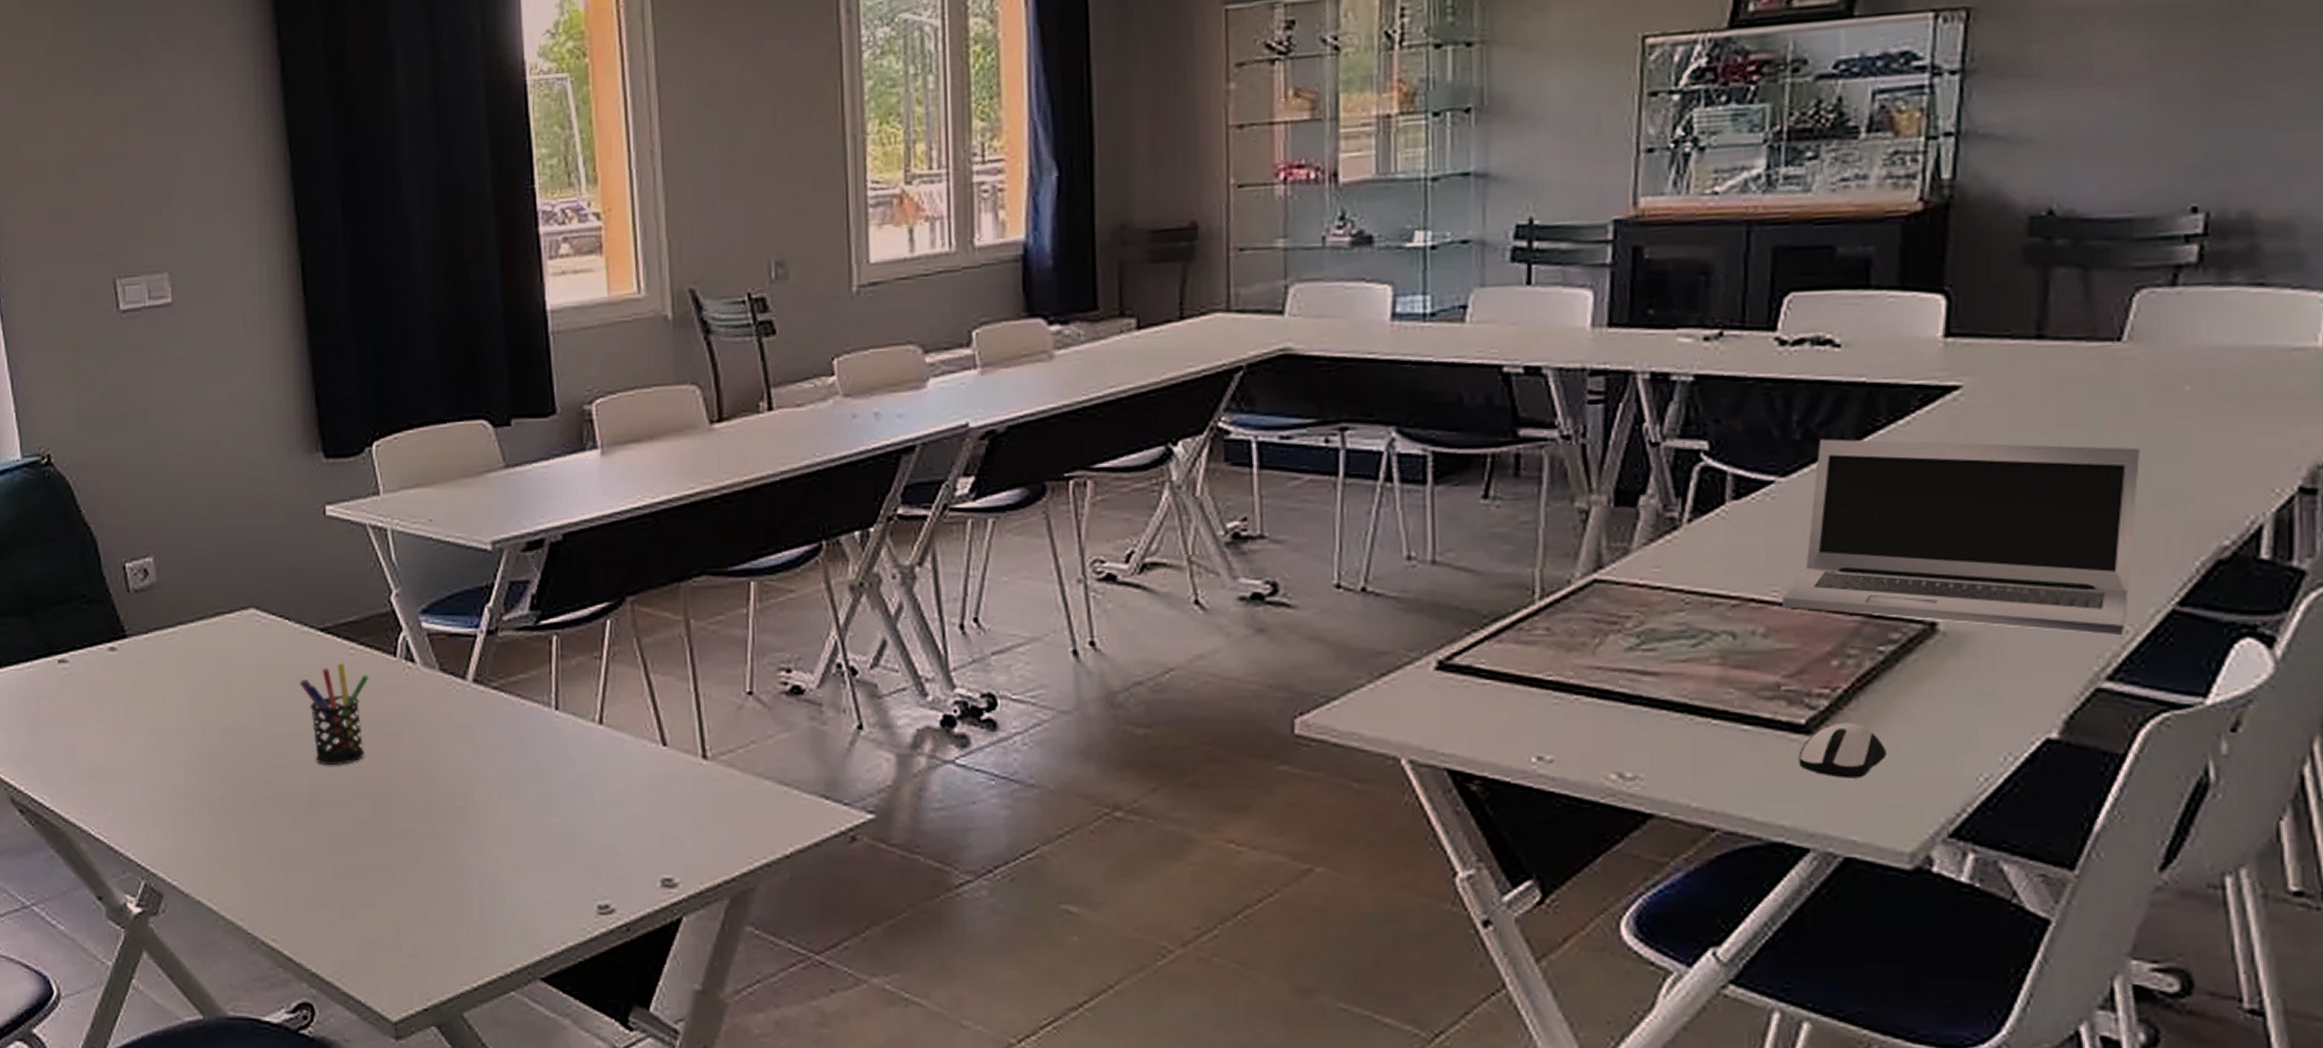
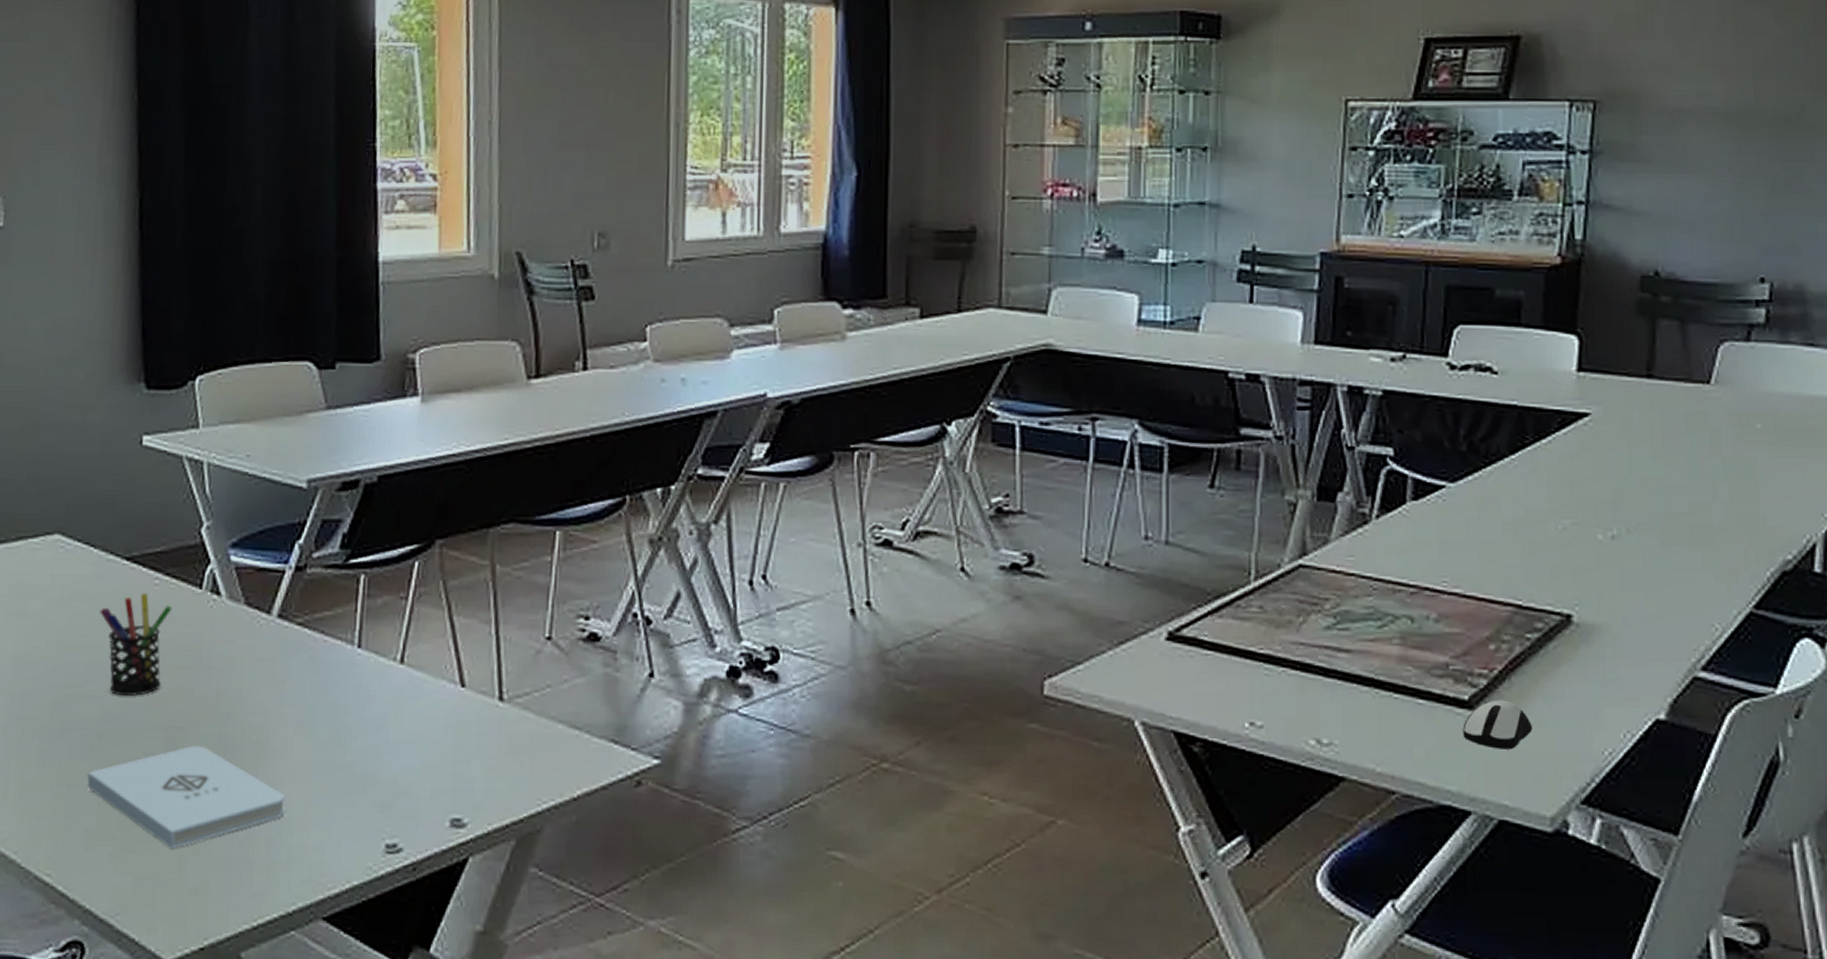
notepad: none [302,812,496,914] -> present [87,745,285,849]
laptop: present [1782,439,2140,635] -> none [1451,451,1725,631]

